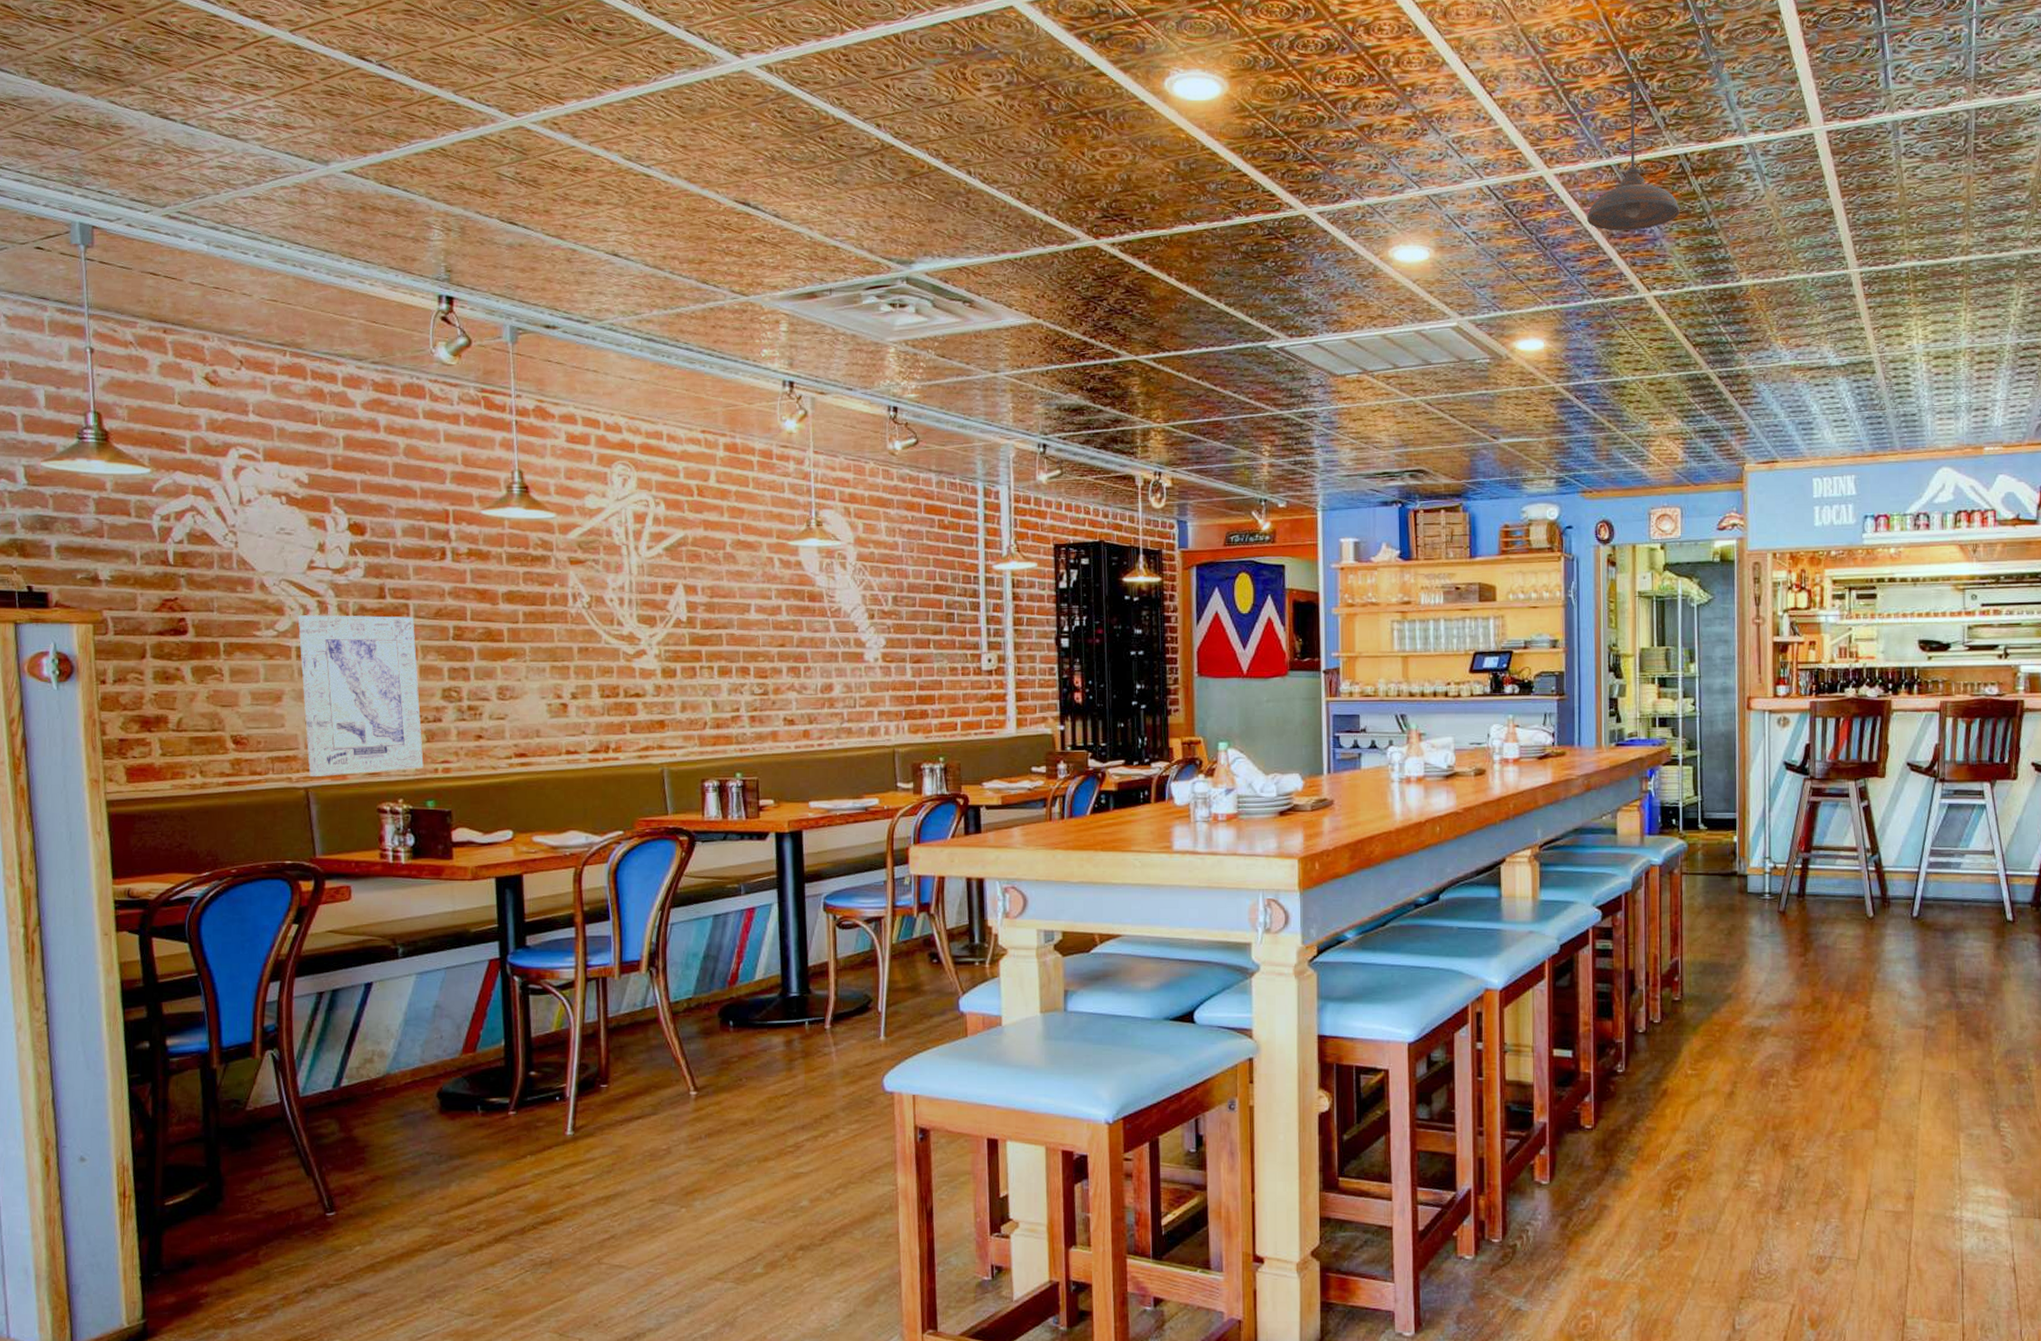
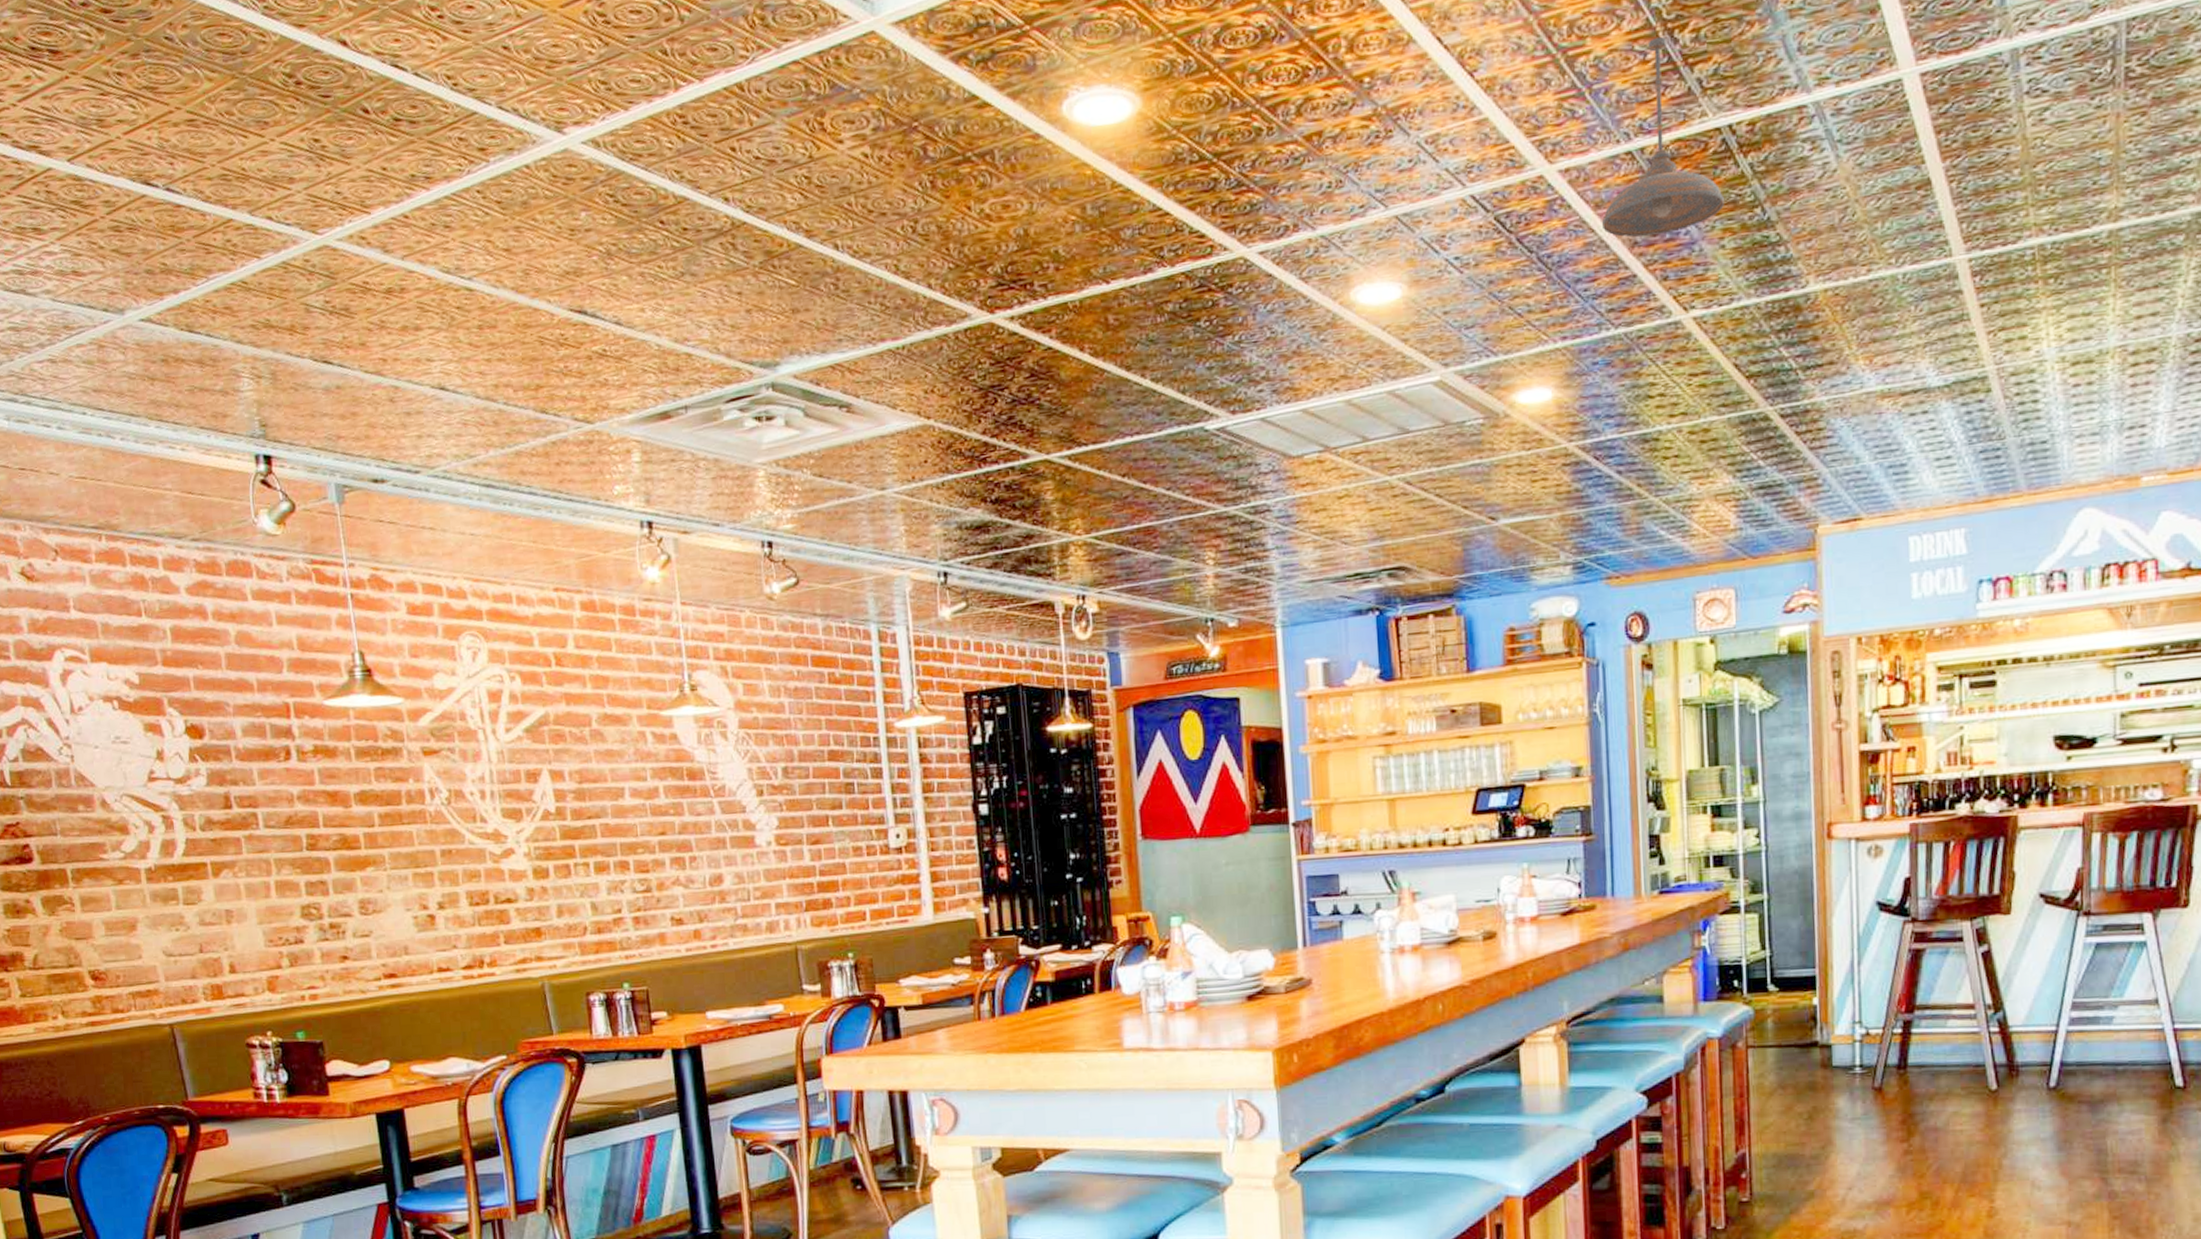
wall art: present [298,615,424,776] -> none [143,826,289,1011]

